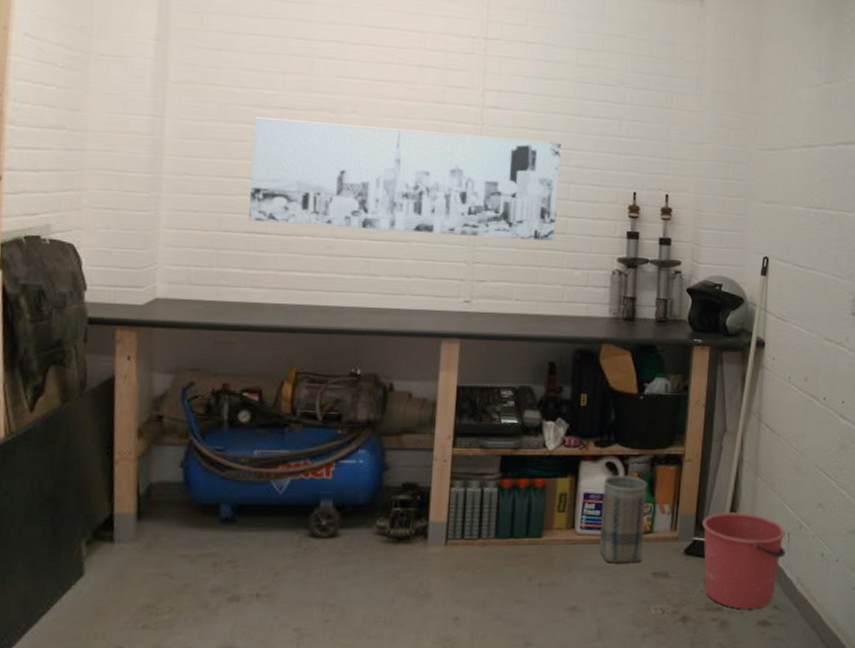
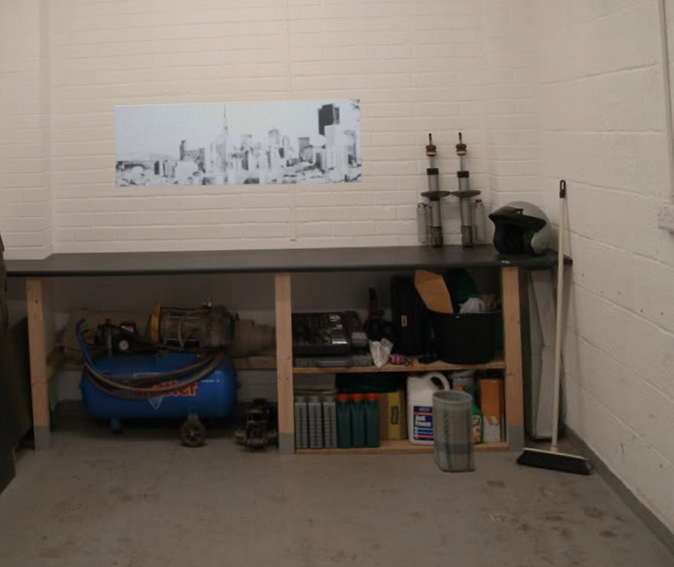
bucket: present [703,511,786,610] -> none [531,422,621,520]

